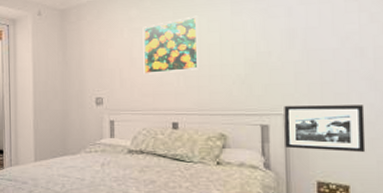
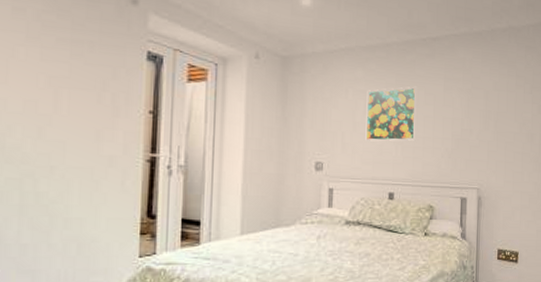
picture frame: present [284,105,366,152] -> none [477,181,531,223]

